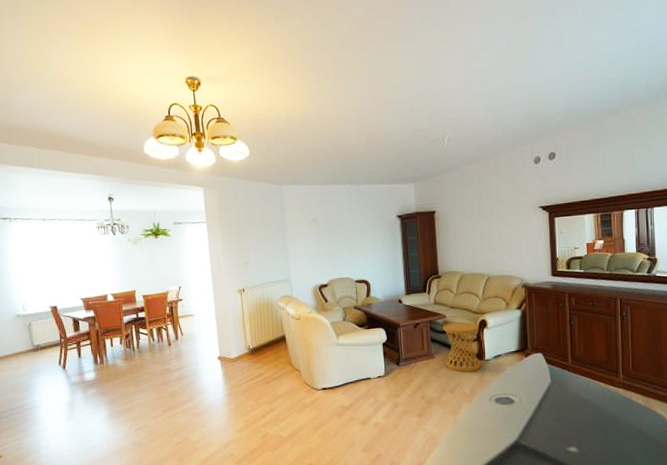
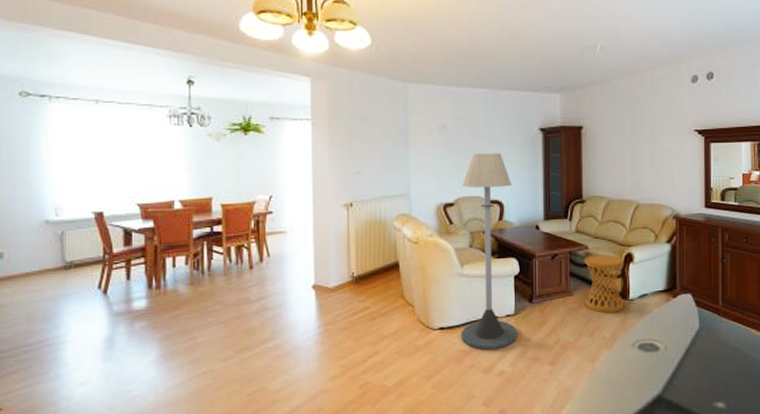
floor lamp: none [333,239,388,406] -> present [460,153,518,350]

